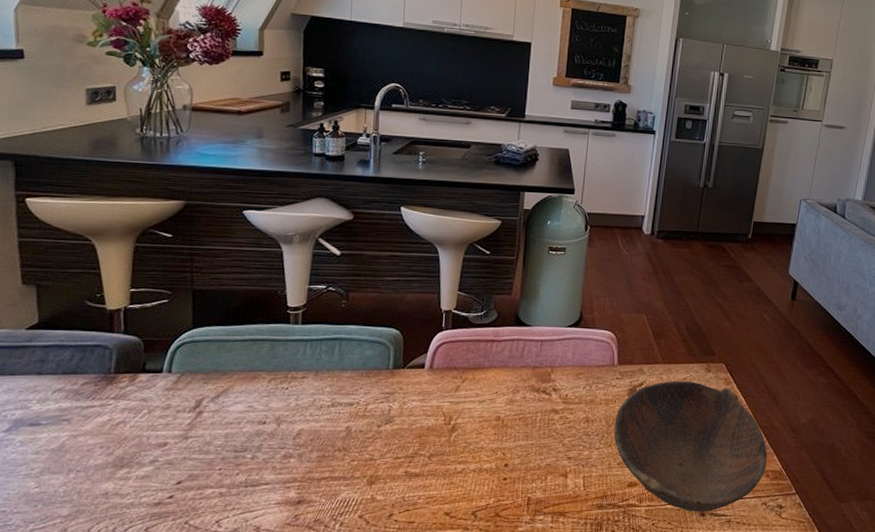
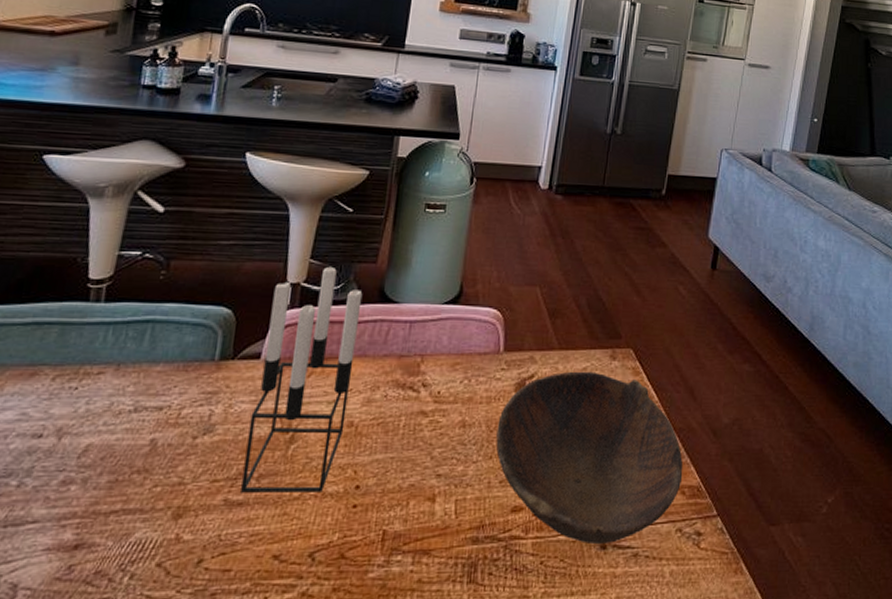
candle holder: none [417,297,502,468] -> present [241,266,363,493]

